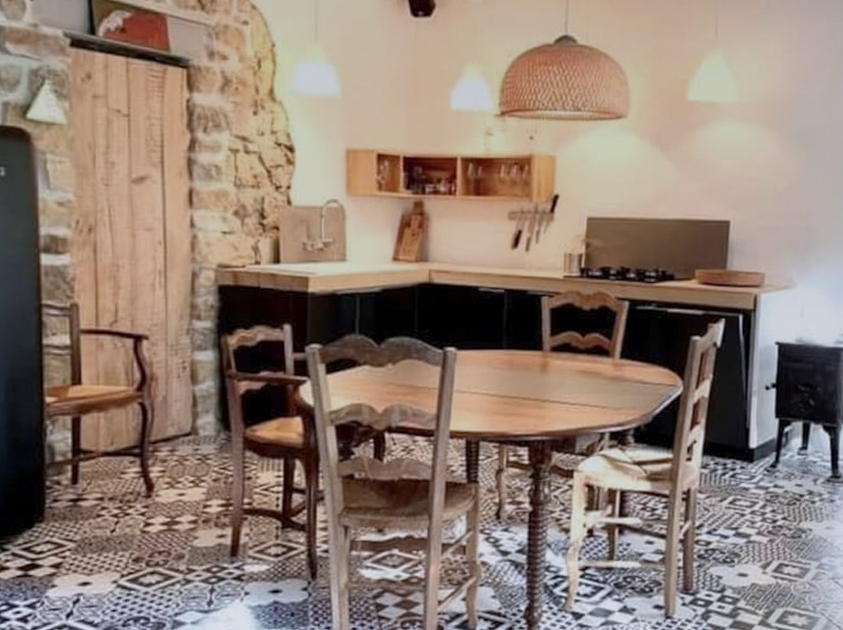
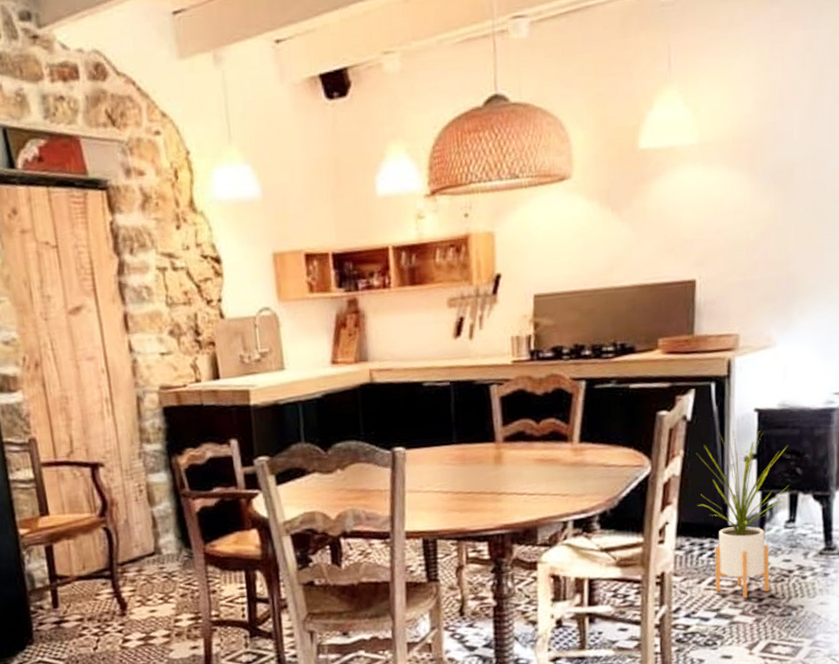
house plant: none [722,359,803,518] -> present [695,430,789,598]

